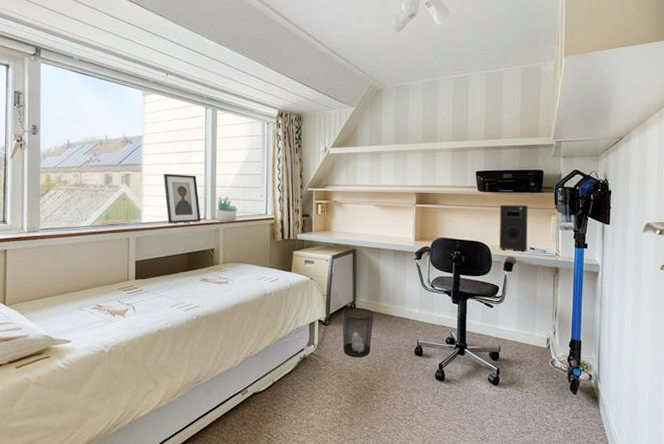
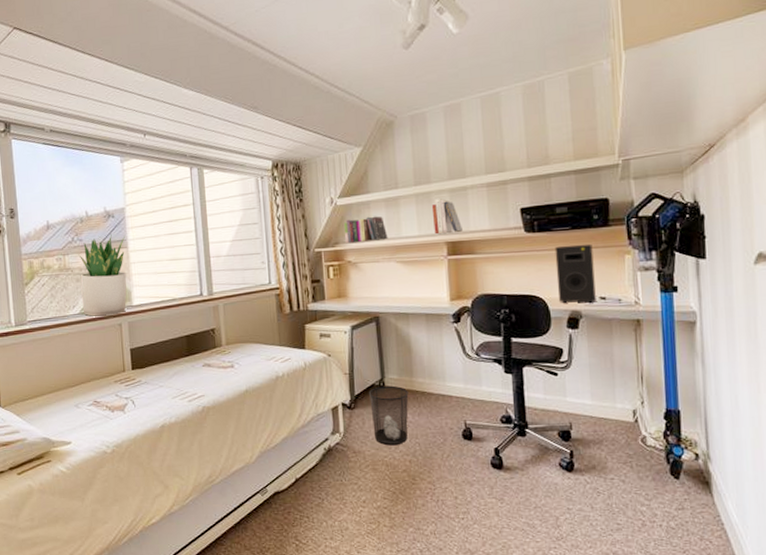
planter: none [94,158,140,230] -> present [78,234,127,317]
picture frame: present [163,173,201,224] -> none [151,246,198,305]
succulent plant: present [215,196,238,222] -> none [213,267,238,297]
books: none [334,165,370,187] -> present [344,216,389,244]
books: none [406,157,431,186] -> present [431,199,464,235]

